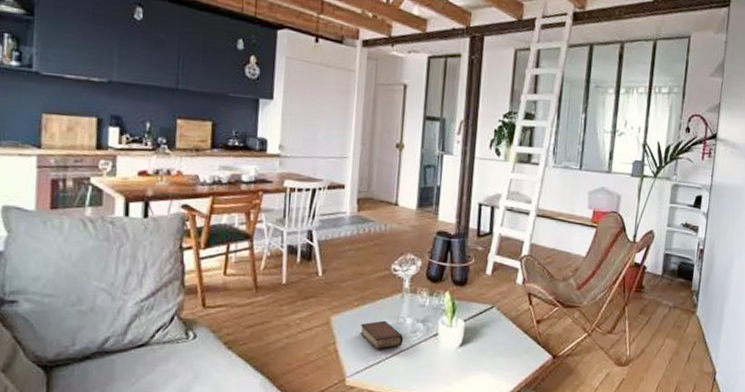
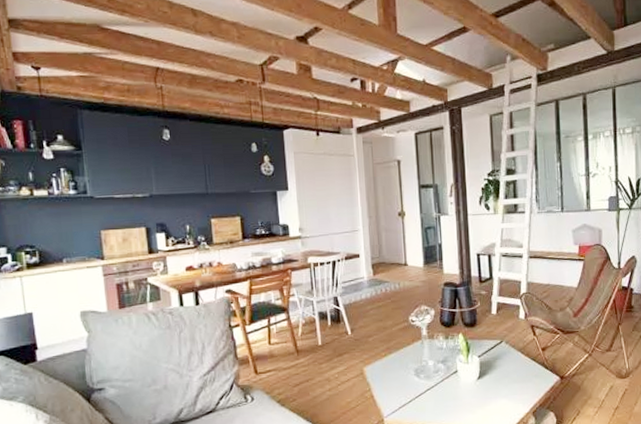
book: present [360,320,404,350] -> none [390,365,429,391]

